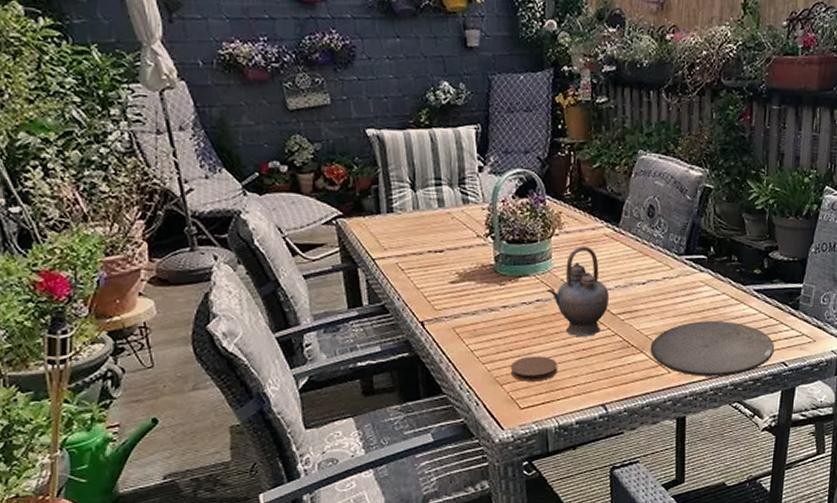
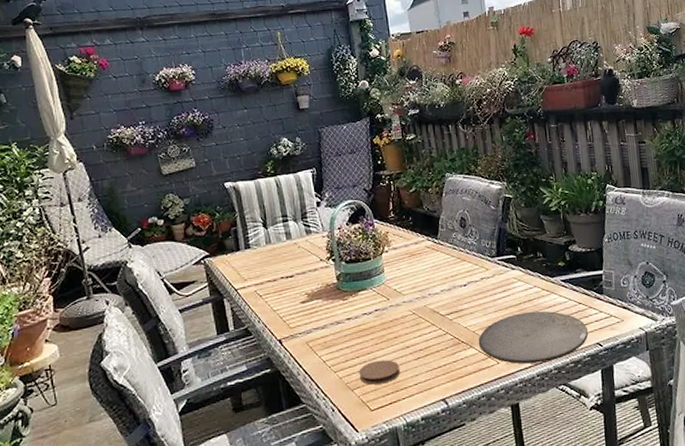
teapot: present [547,246,610,337] -> none [383,258,438,339]

